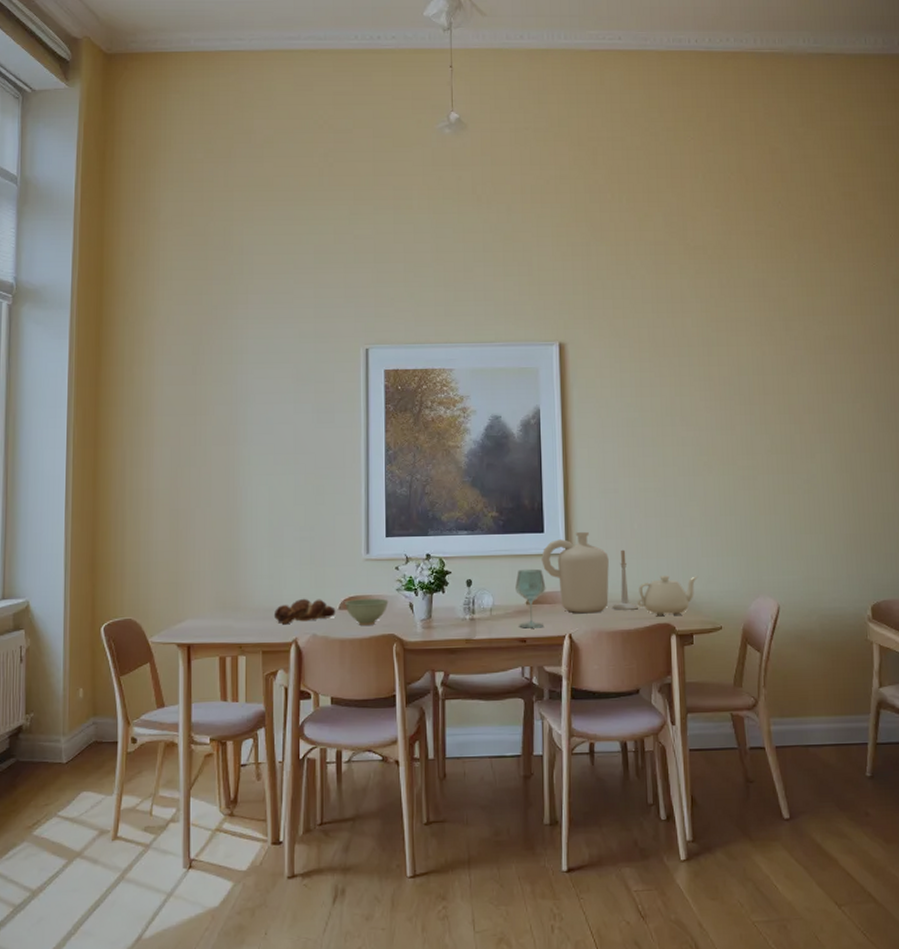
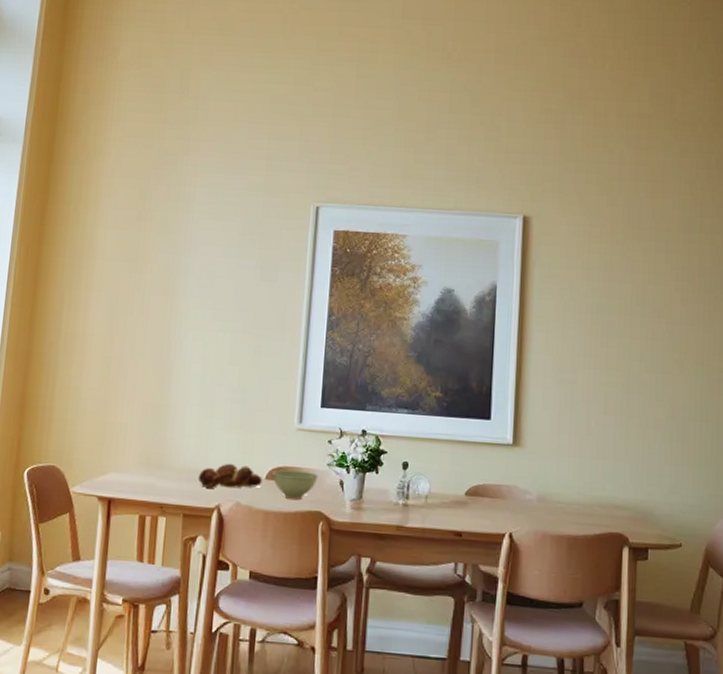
wine glass: present [515,568,546,629] -> none [455,457,488,523]
water jug: present [541,531,609,614] -> none [485,422,560,514]
candlestick: present [611,549,638,610] -> none [559,447,588,515]
teapot: present [637,575,699,616] -> none [587,480,659,526]

